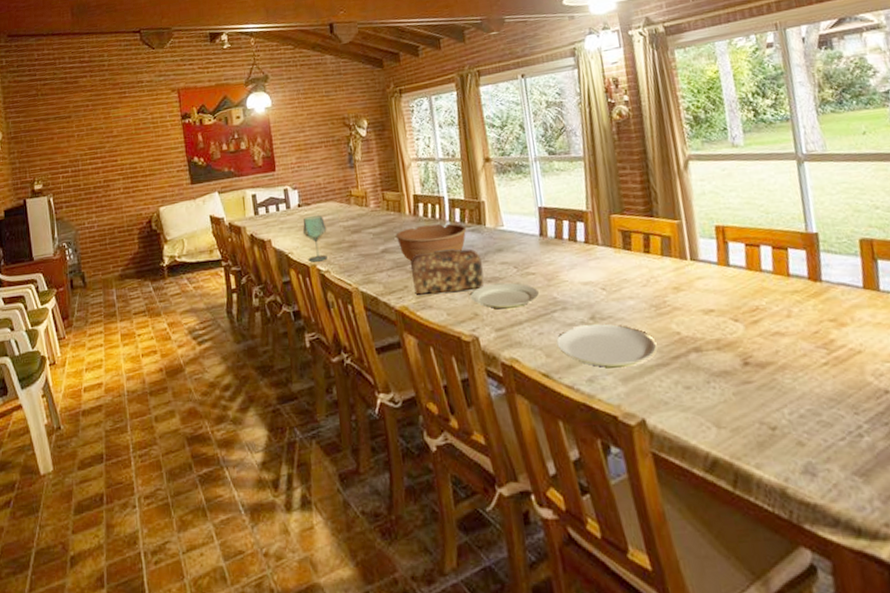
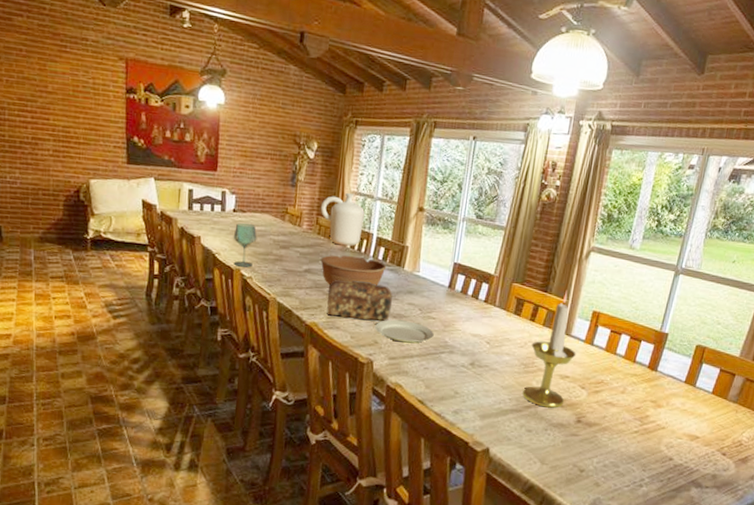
water jug: none [383,161,432,217] -> present [320,193,365,247]
plate: present [557,324,657,368] -> none [437,368,516,407]
candlestick: none [655,209,720,354] -> present [522,290,576,408]

